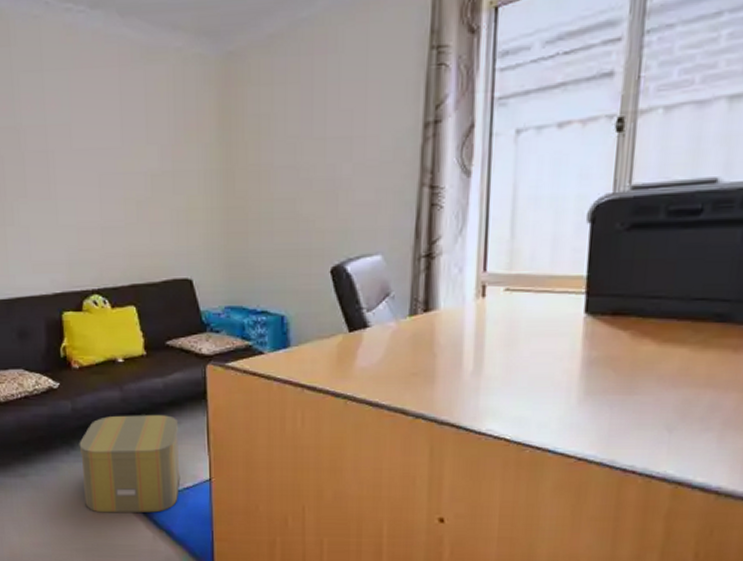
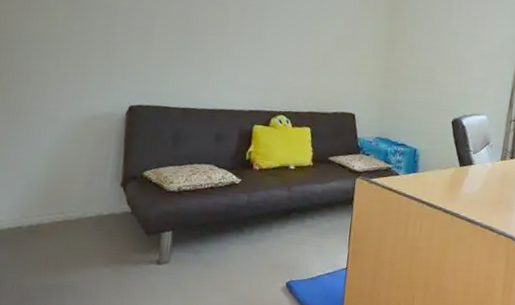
storage box: present [79,415,181,513] -> none [244,210,329,292]

